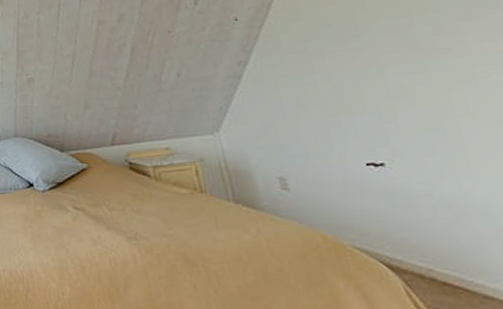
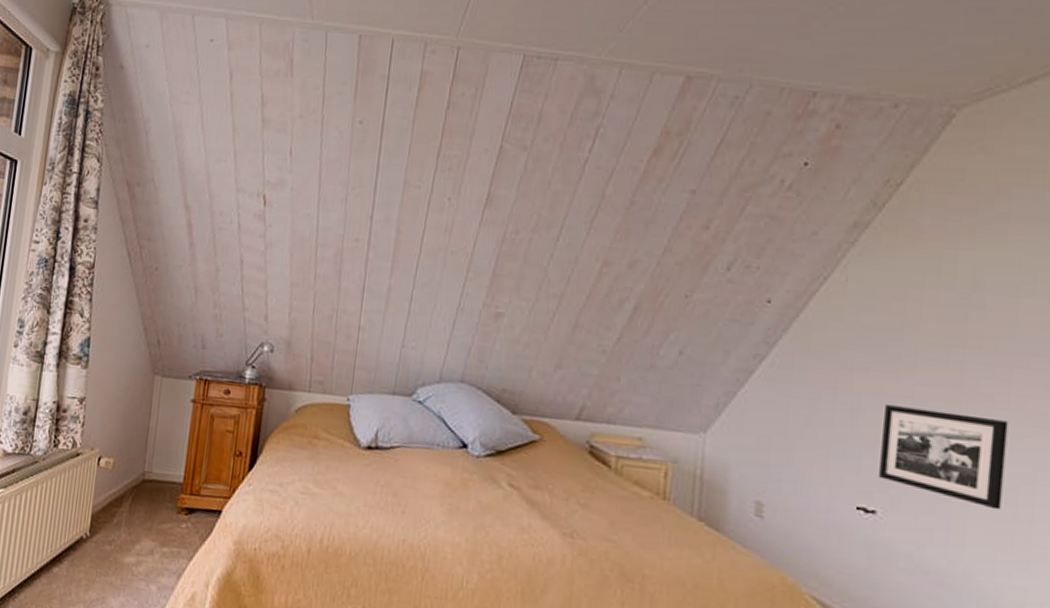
picture frame: none [360,65,494,140] -> present [879,405,1009,510]

